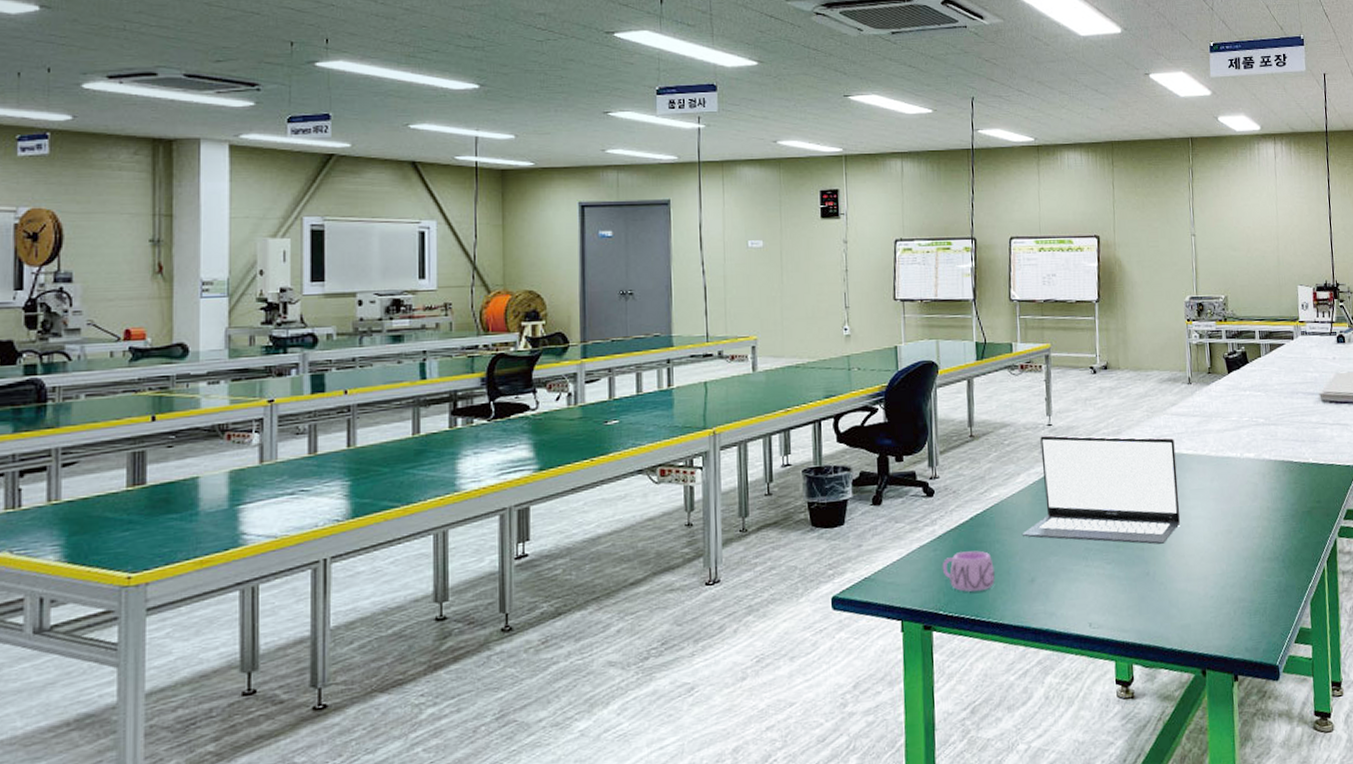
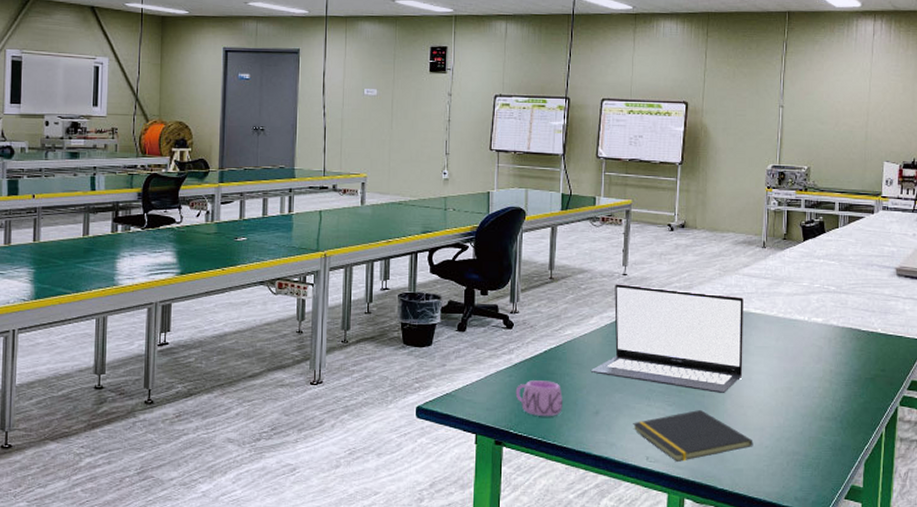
notepad: none [1072,565,1199,625] -> present [633,410,753,462]

